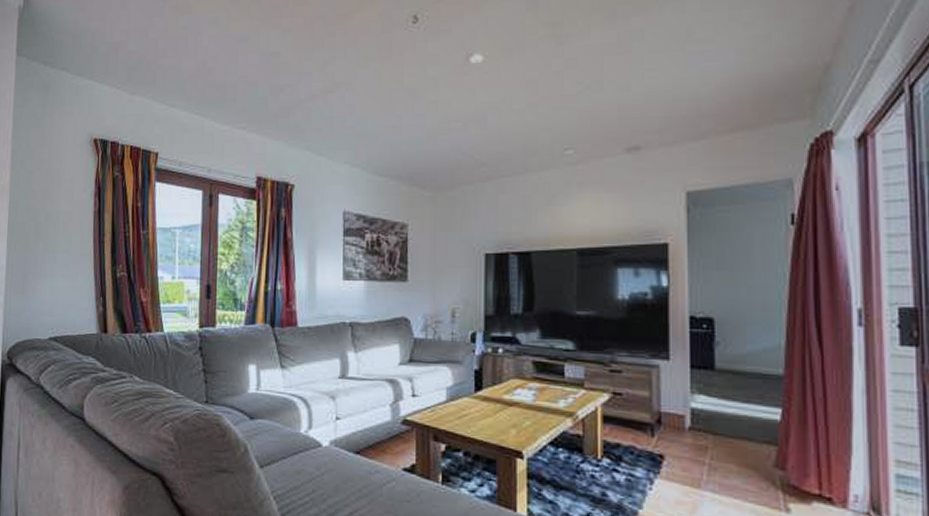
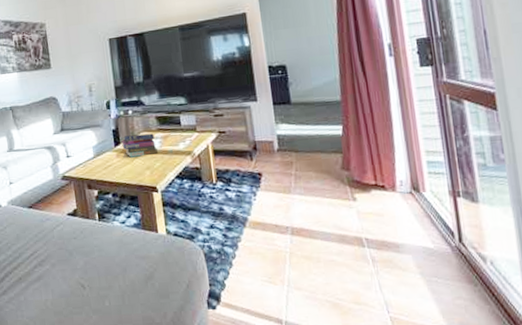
books: none [484,380,529,410] -> present [121,133,158,158]

